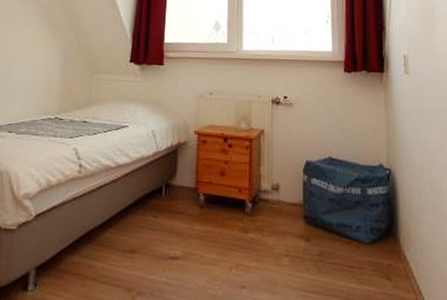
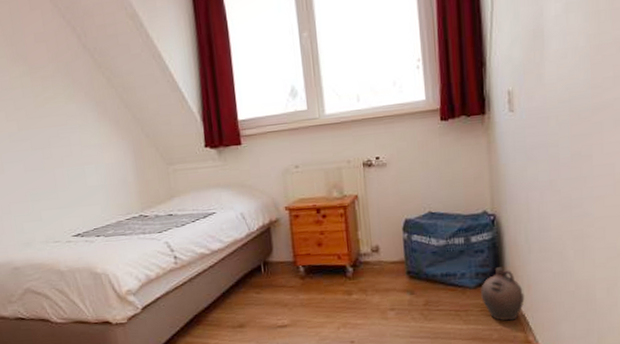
ceramic jug: none [375,225,418,286] -> present [481,267,525,321]

